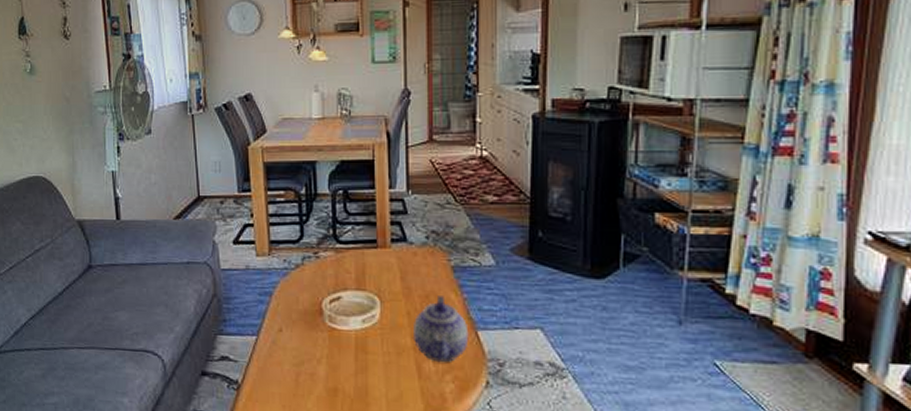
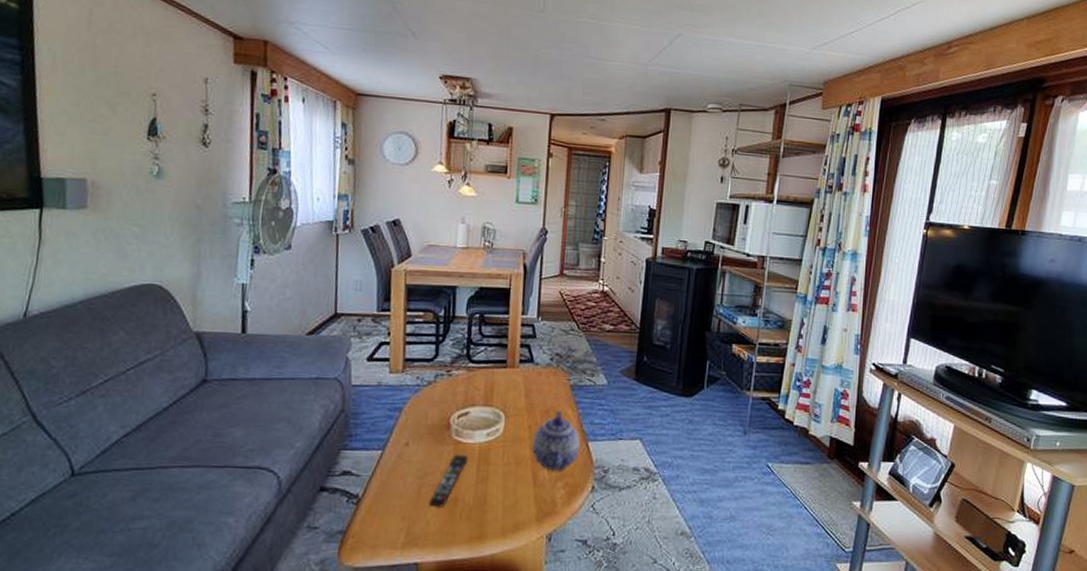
remote control: none [308,341,345,398] -> present [428,454,469,508]

